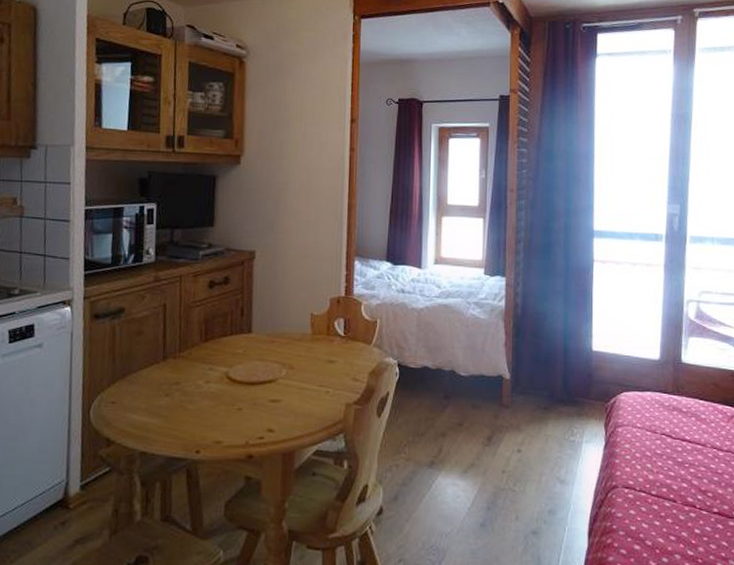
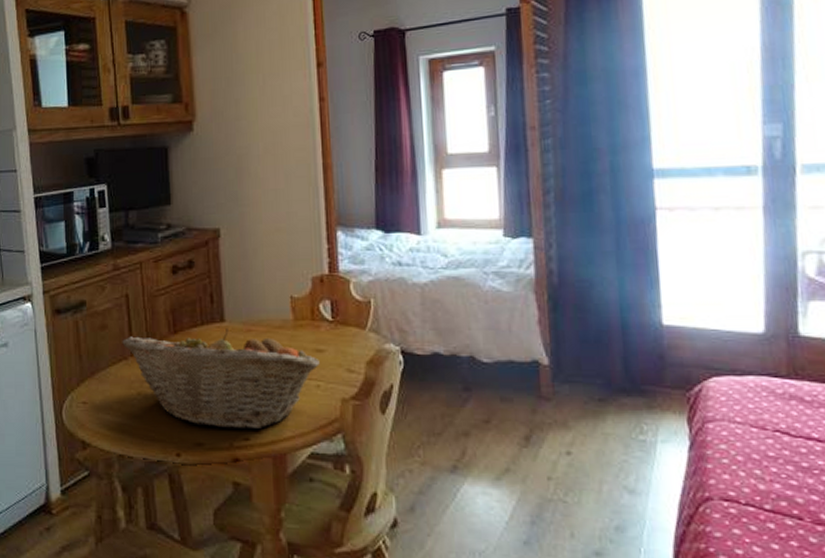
fruit basket: none [155,339,330,429] -> present [122,328,320,430]

